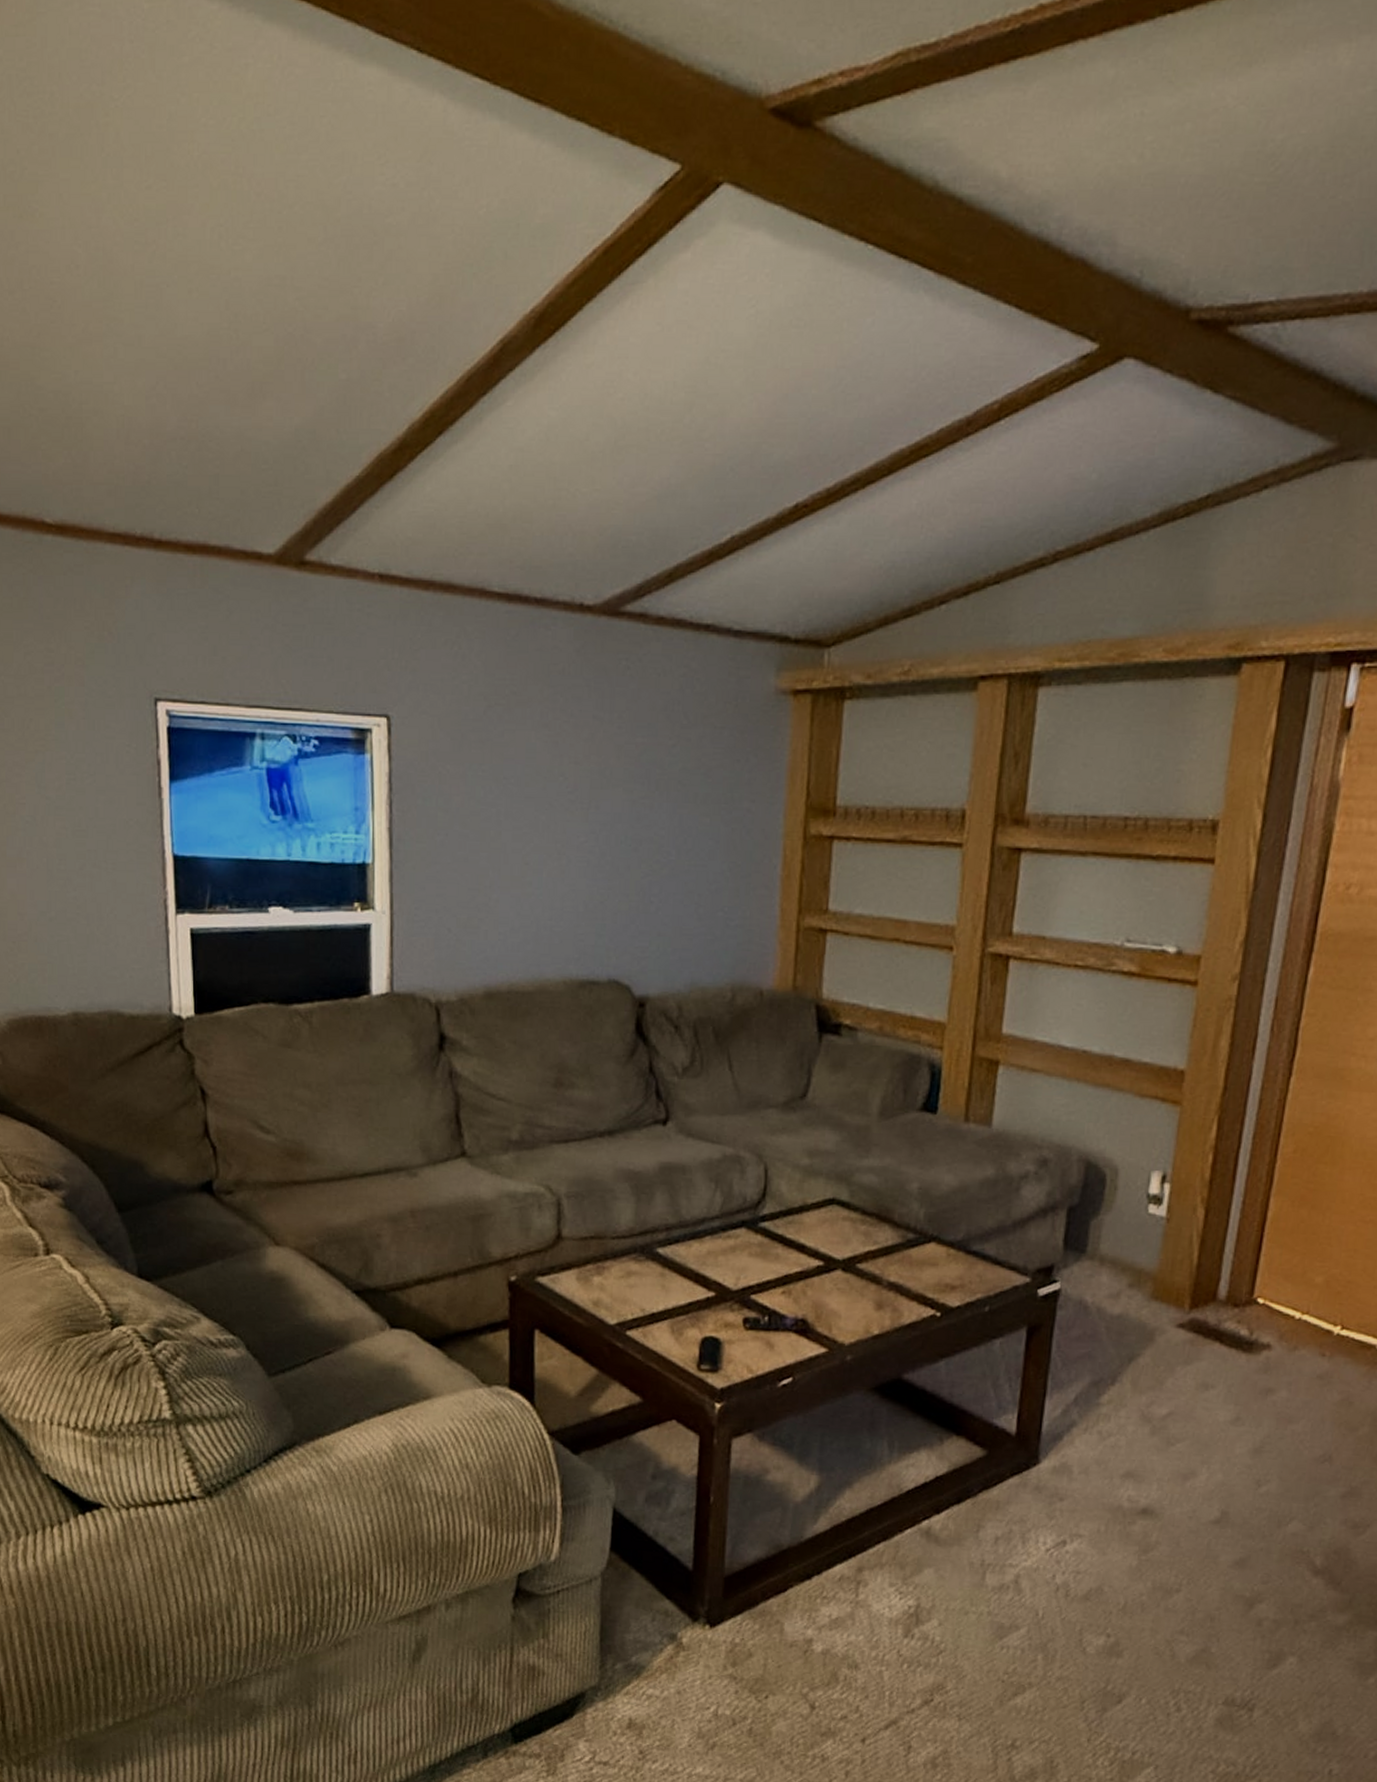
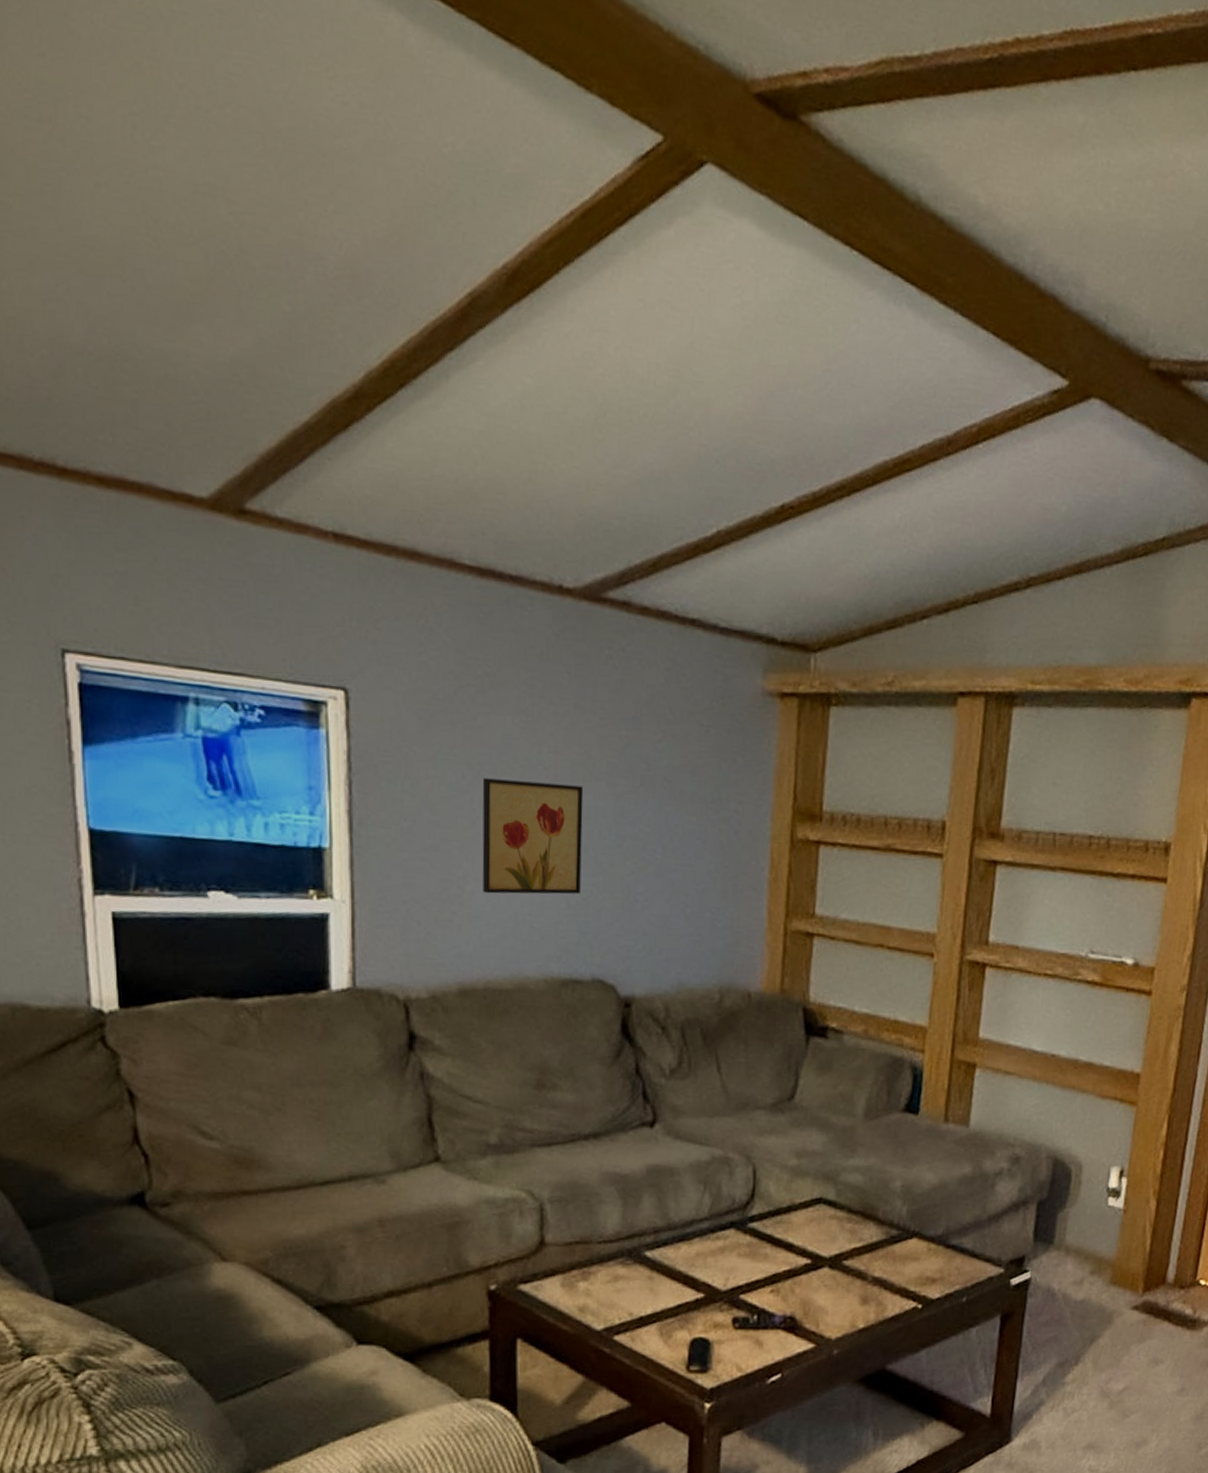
wall art: none [507,791,602,901] -> present [482,778,584,895]

